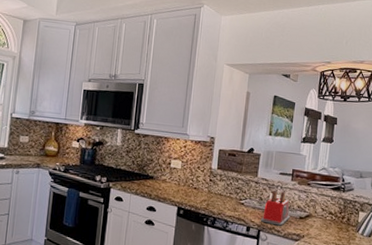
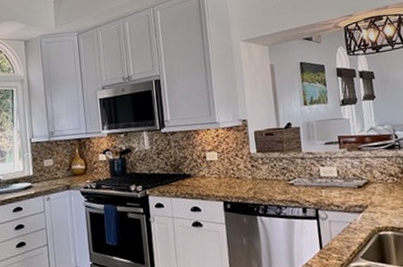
toaster: present [260,190,290,226] -> none [315,162,348,201]

